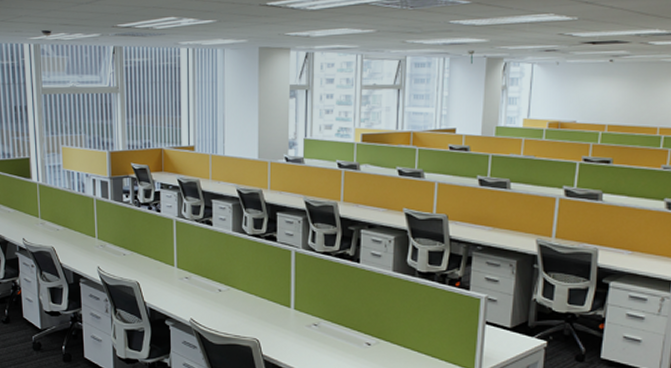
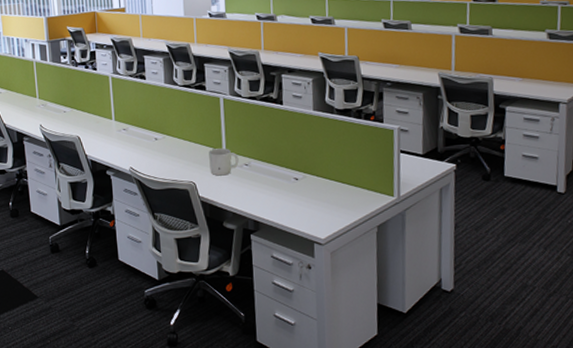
mug: none [276,305,308,335] -> present [209,148,239,176]

